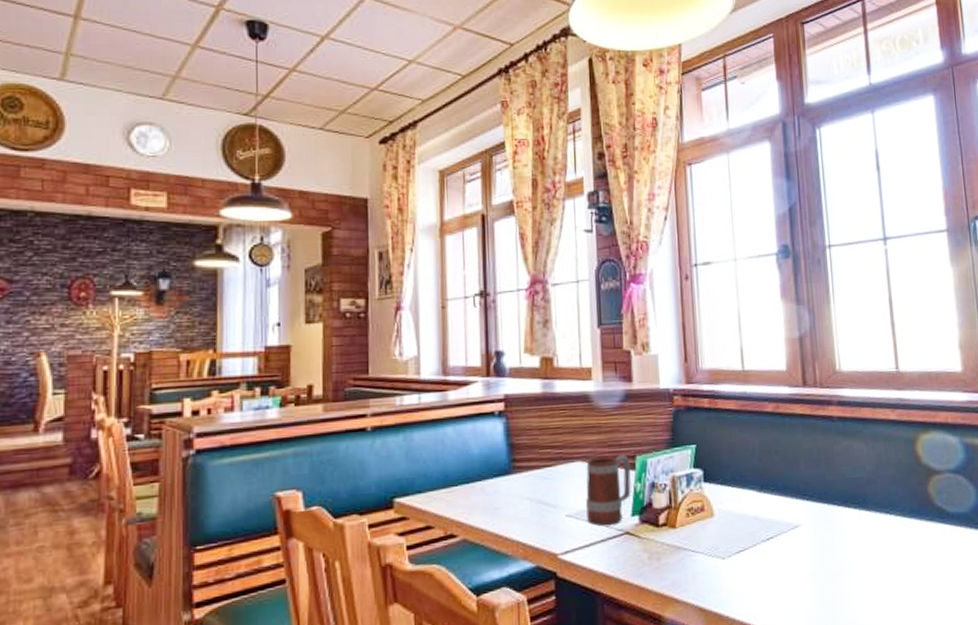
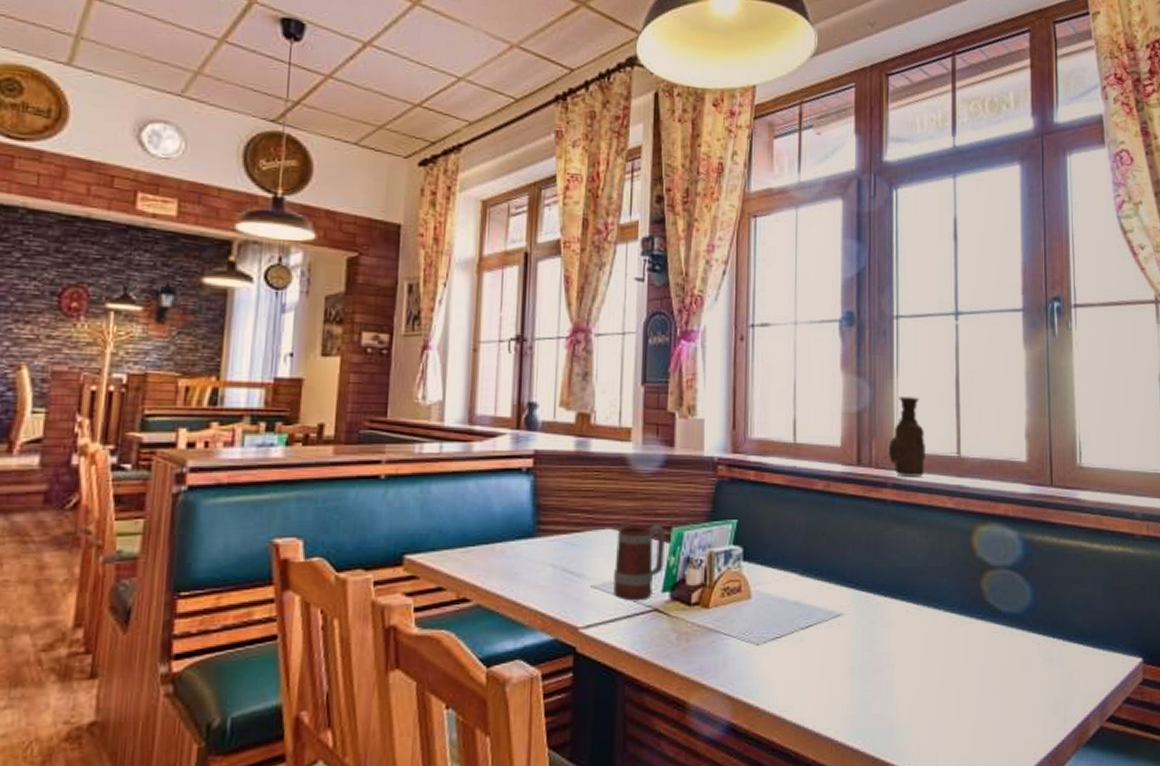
decorative bottle: none [830,318,866,394] -> present [888,396,925,477]

